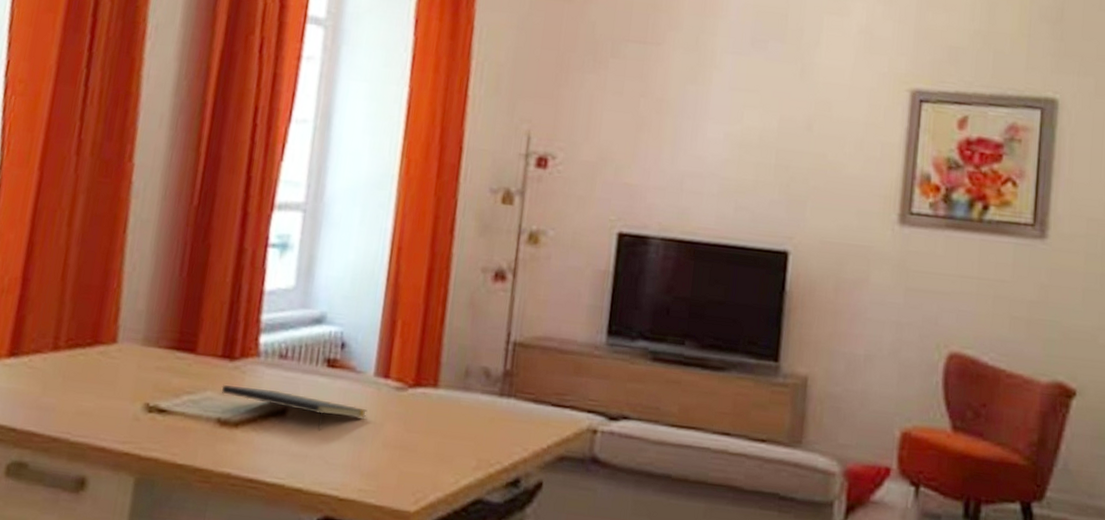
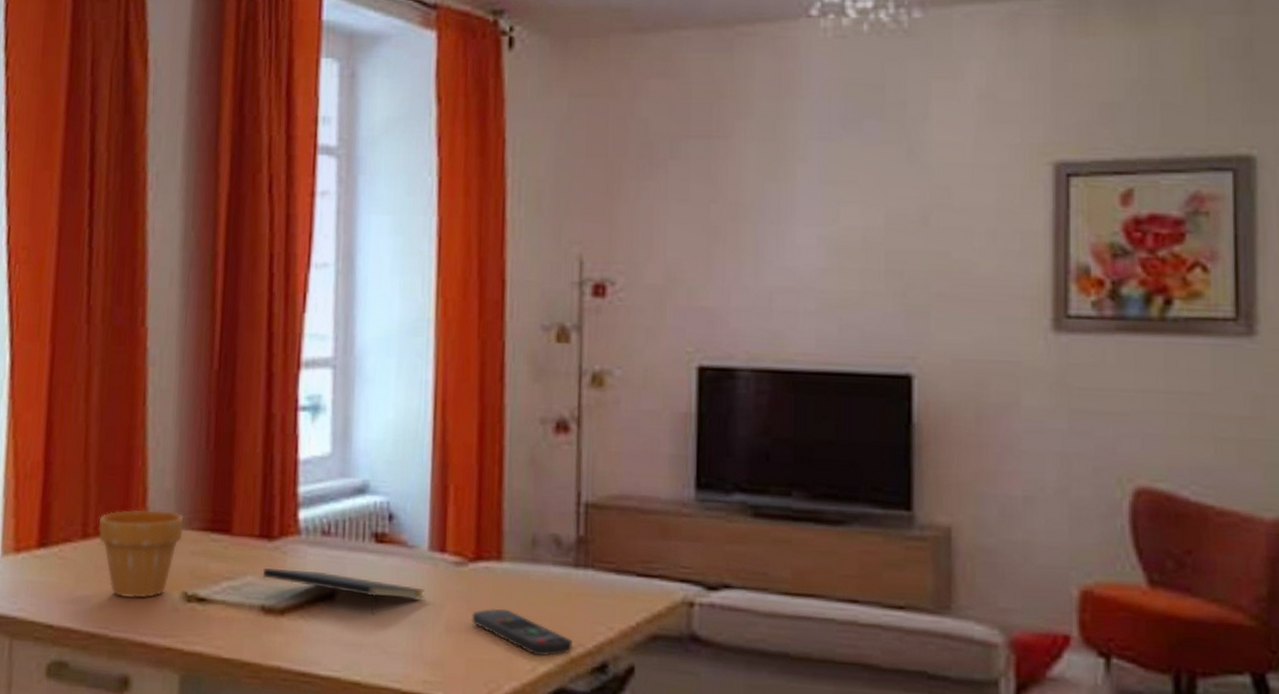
flower pot: none [69,326,153,408] -> present [98,509,184,599]
remote control: none [406,429,492,471] -> present [471,608,573,656]

